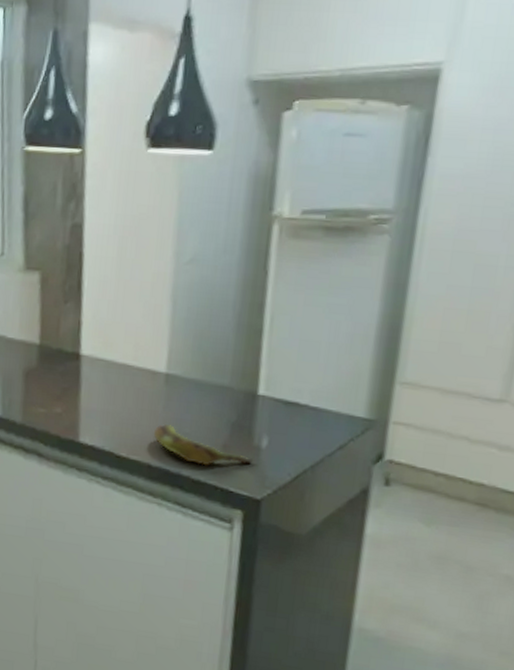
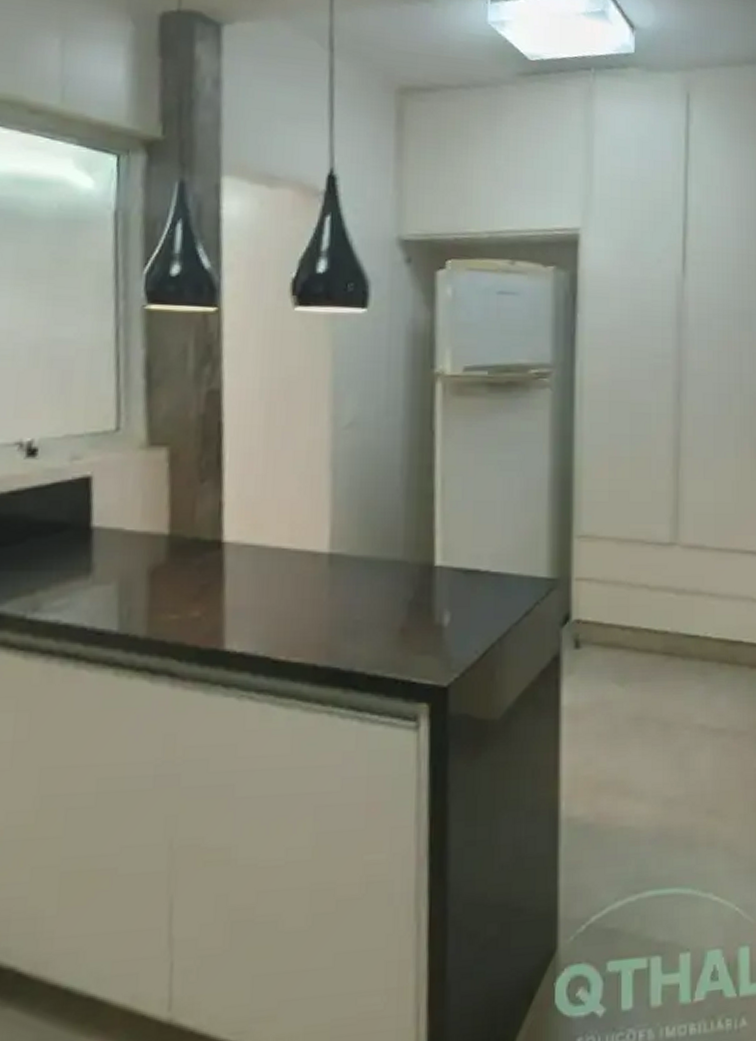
banana: present [153,424,254,466] -> none [317,614,437,657]

